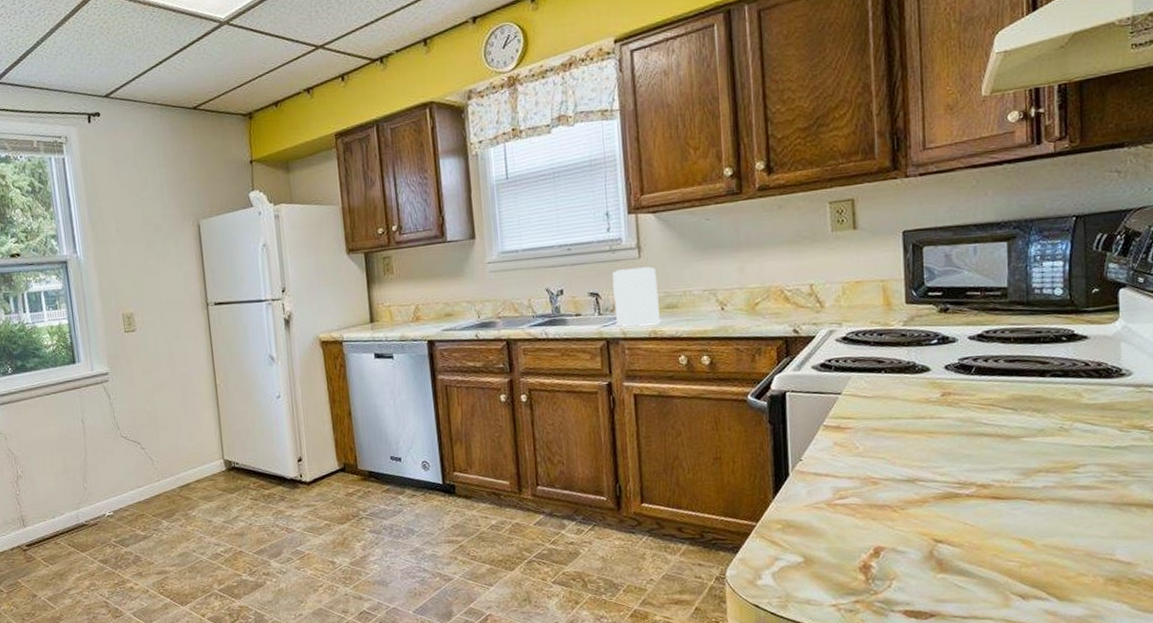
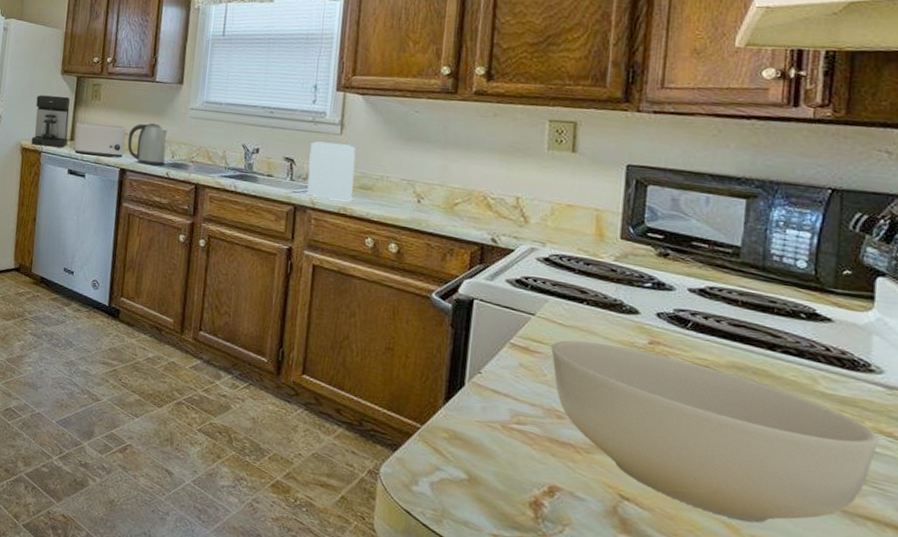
coffee maker: none [326,277,368,337] -> present [31,95,71,148]
toaster: none [373,295,429,335] -> present [73,122,128,158]
kettle: none [429,286,472,332] -> present [127,123,168,167]
bowl: none [859,404,1135,535] -> present [551,340,880,523]

